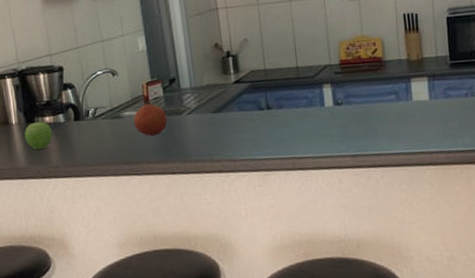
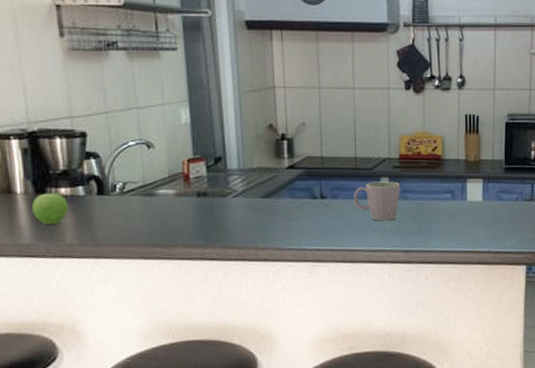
fruit: present [133,104,168,137] -> none [169,183,210,218]
mug: none [298,87,344,128] -> present [354,181,401,221]

